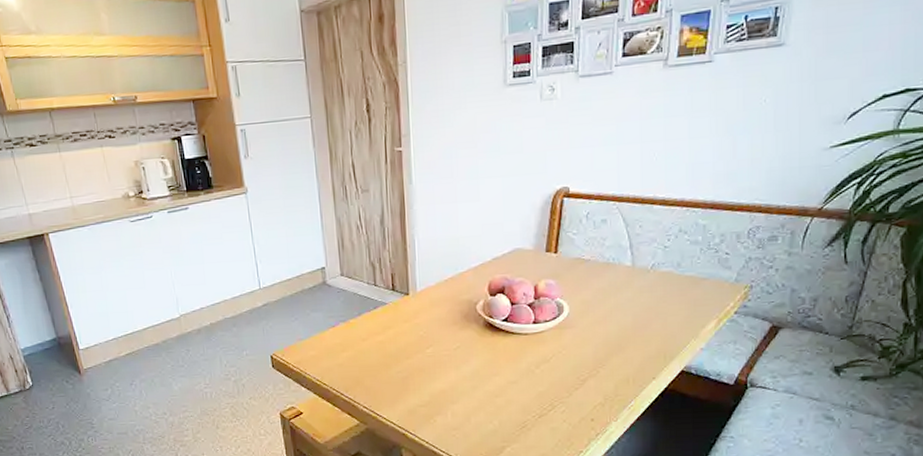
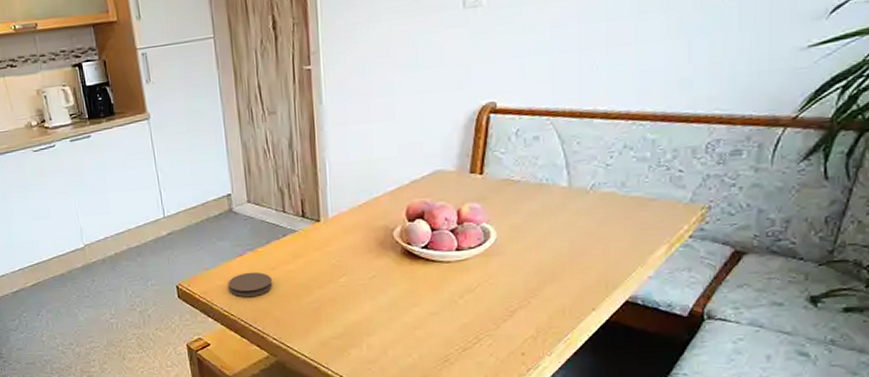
coaster: none [321,342,363,366] -> present [228,272,272,297]

